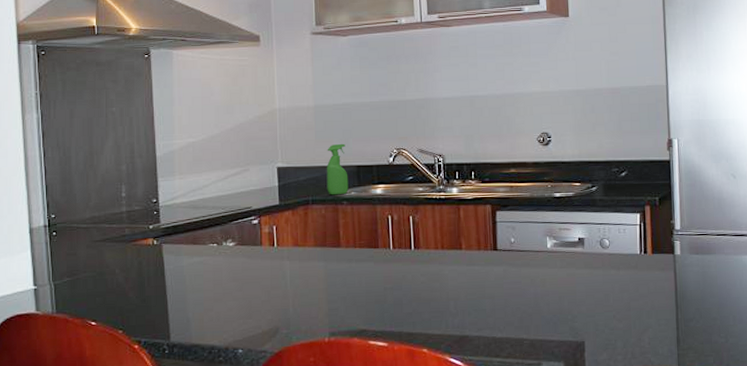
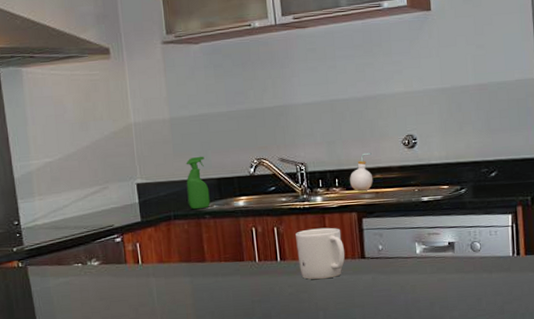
mug: none [430,218,478,270] -> present [295,227,346,280]
soap dispenser: none [485,147,509,185] -> present [349,152,374,192]

